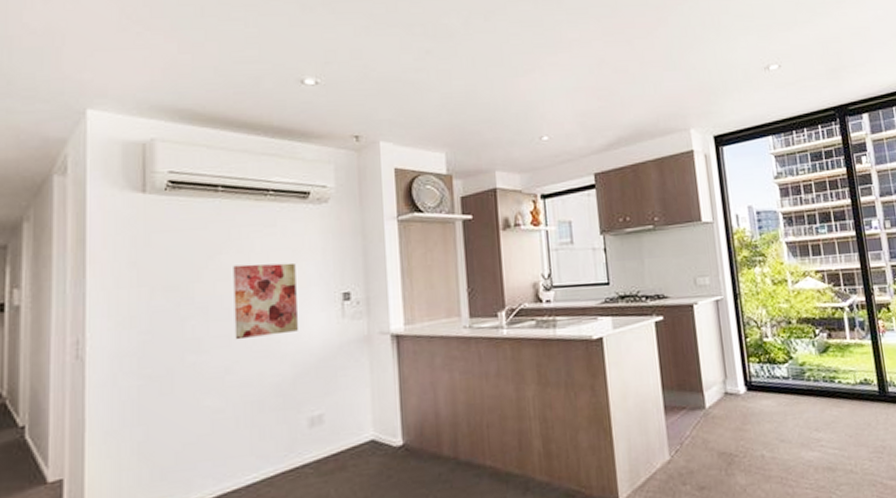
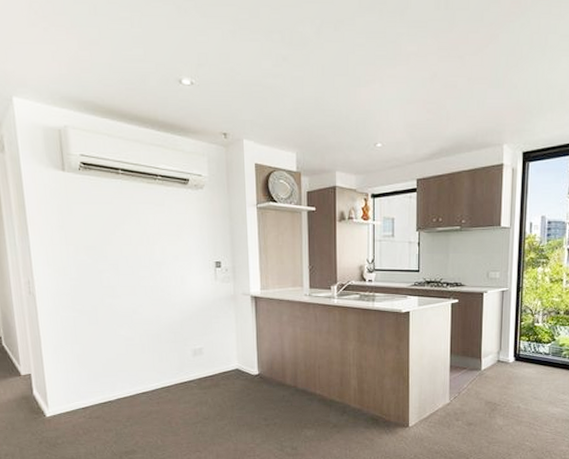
wall art: present [233,262,298,340] -> none [134,234,183,290]

